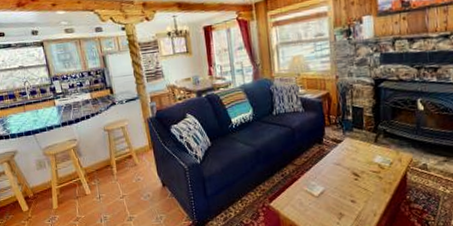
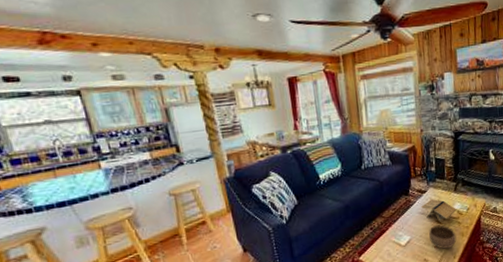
book: none [336,150,377,175] -> present [421,199,456,223]
bowl: none [344,178,378,205] -> present [428,225,457,249]

